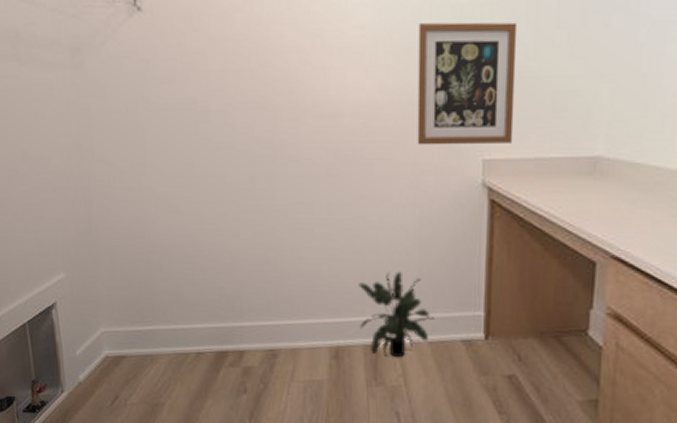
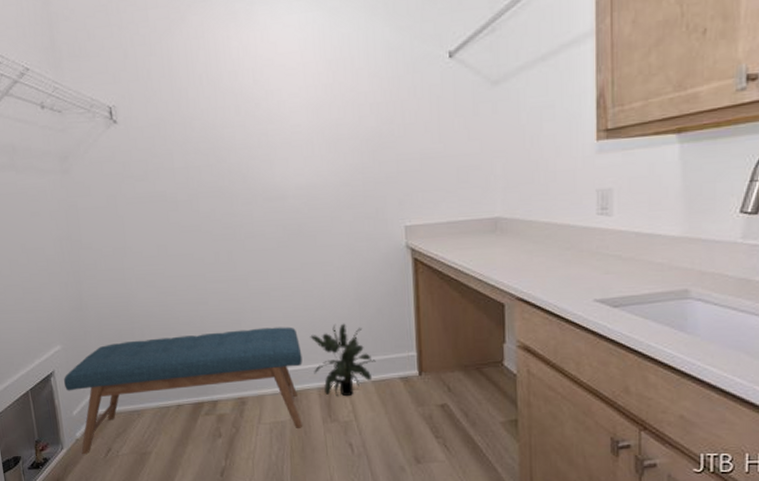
bench: none [67,269,347,401] -> present [64,327,303,455]
wall art: present [417,22,518,145] -> none [344,114,428,218]

